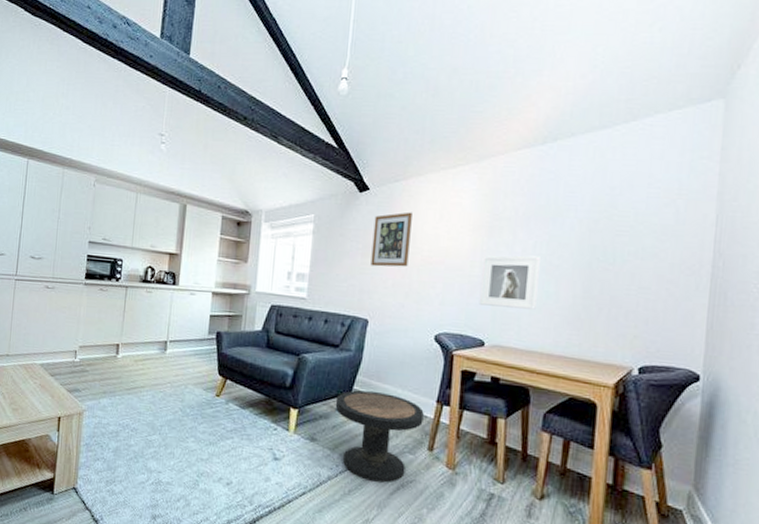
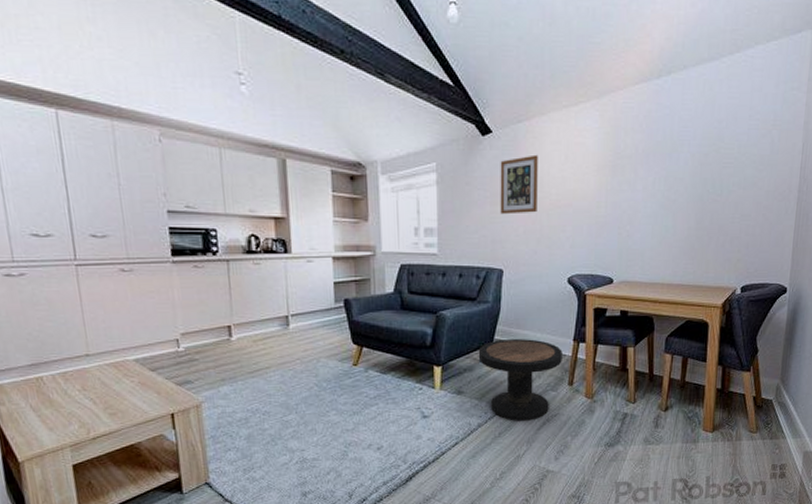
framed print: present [478,255,540,311] -> none [606,192,659,245]

